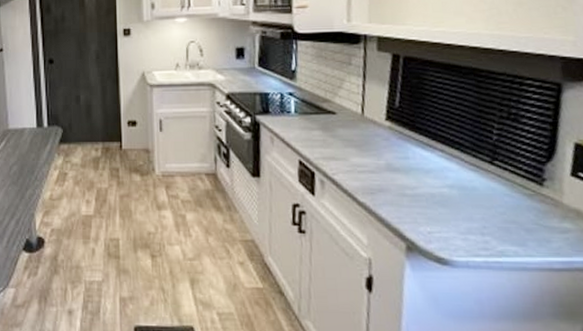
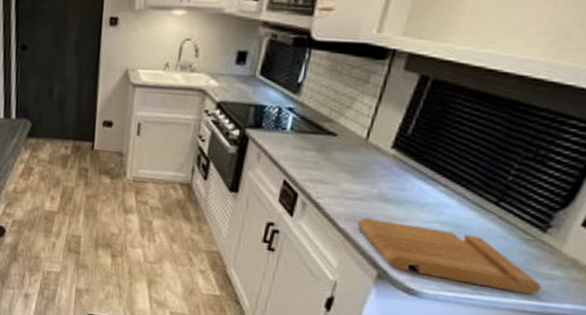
cutting board: none [374,190,559,251] -> present [357,218,541,295]

